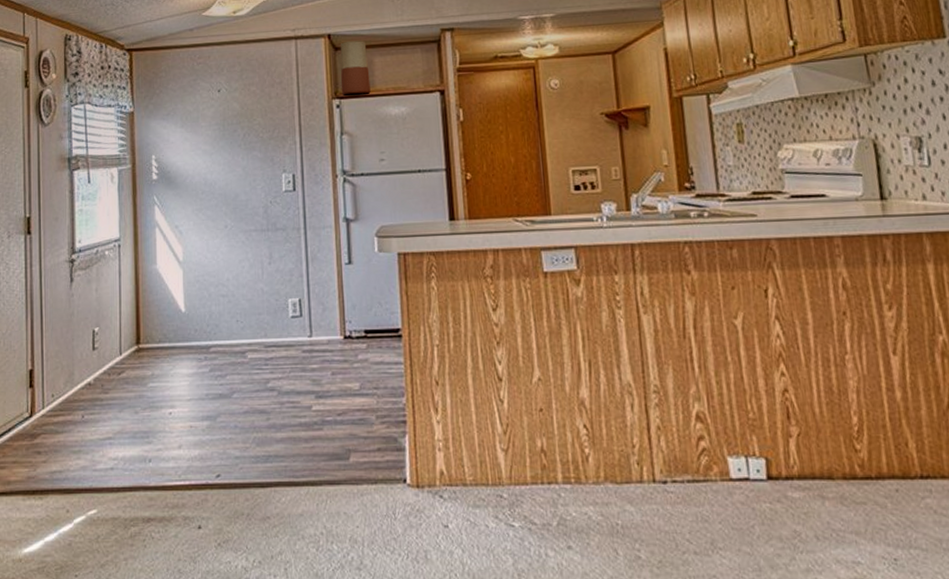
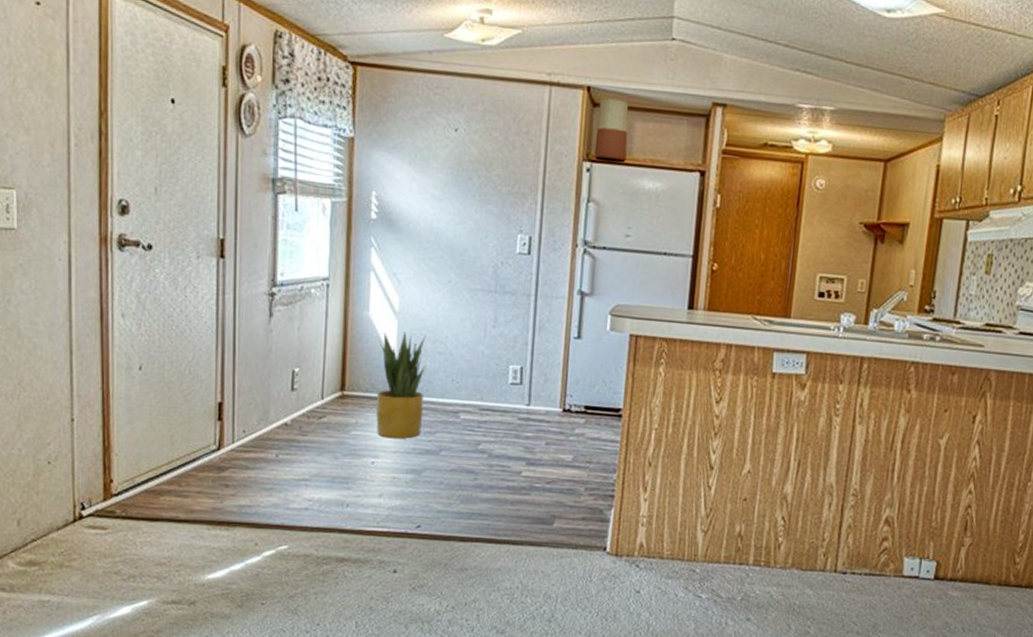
planter: none [165,280,213,387] -> present [376,332,427,439]

